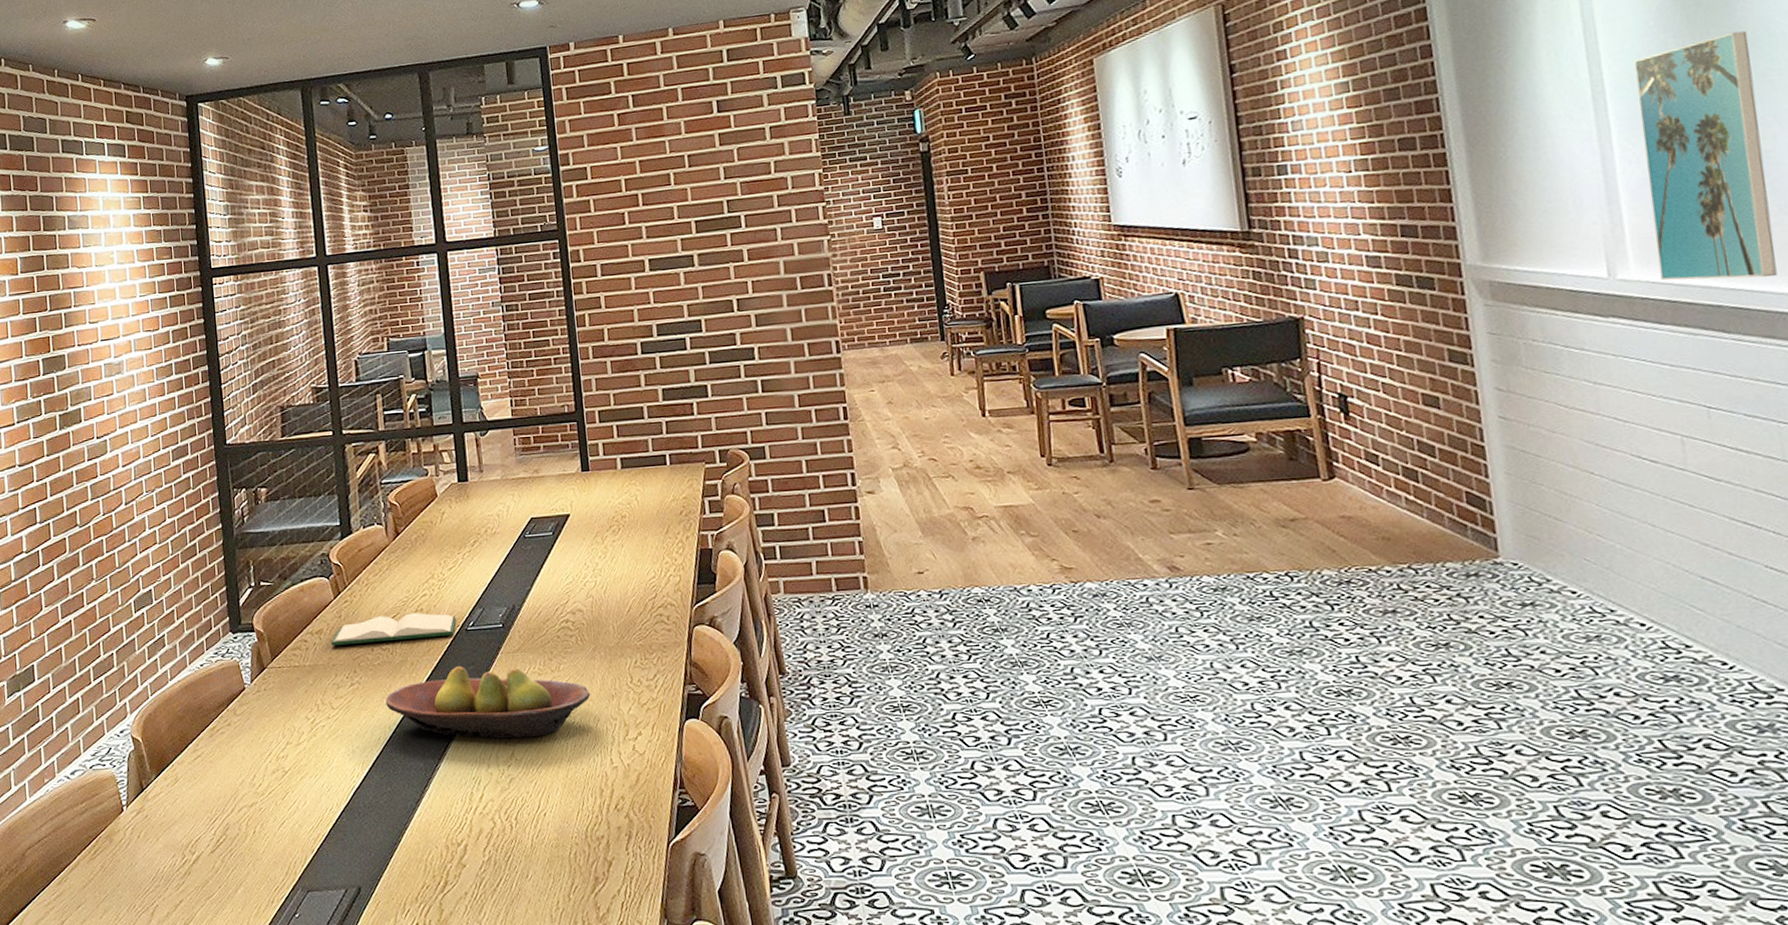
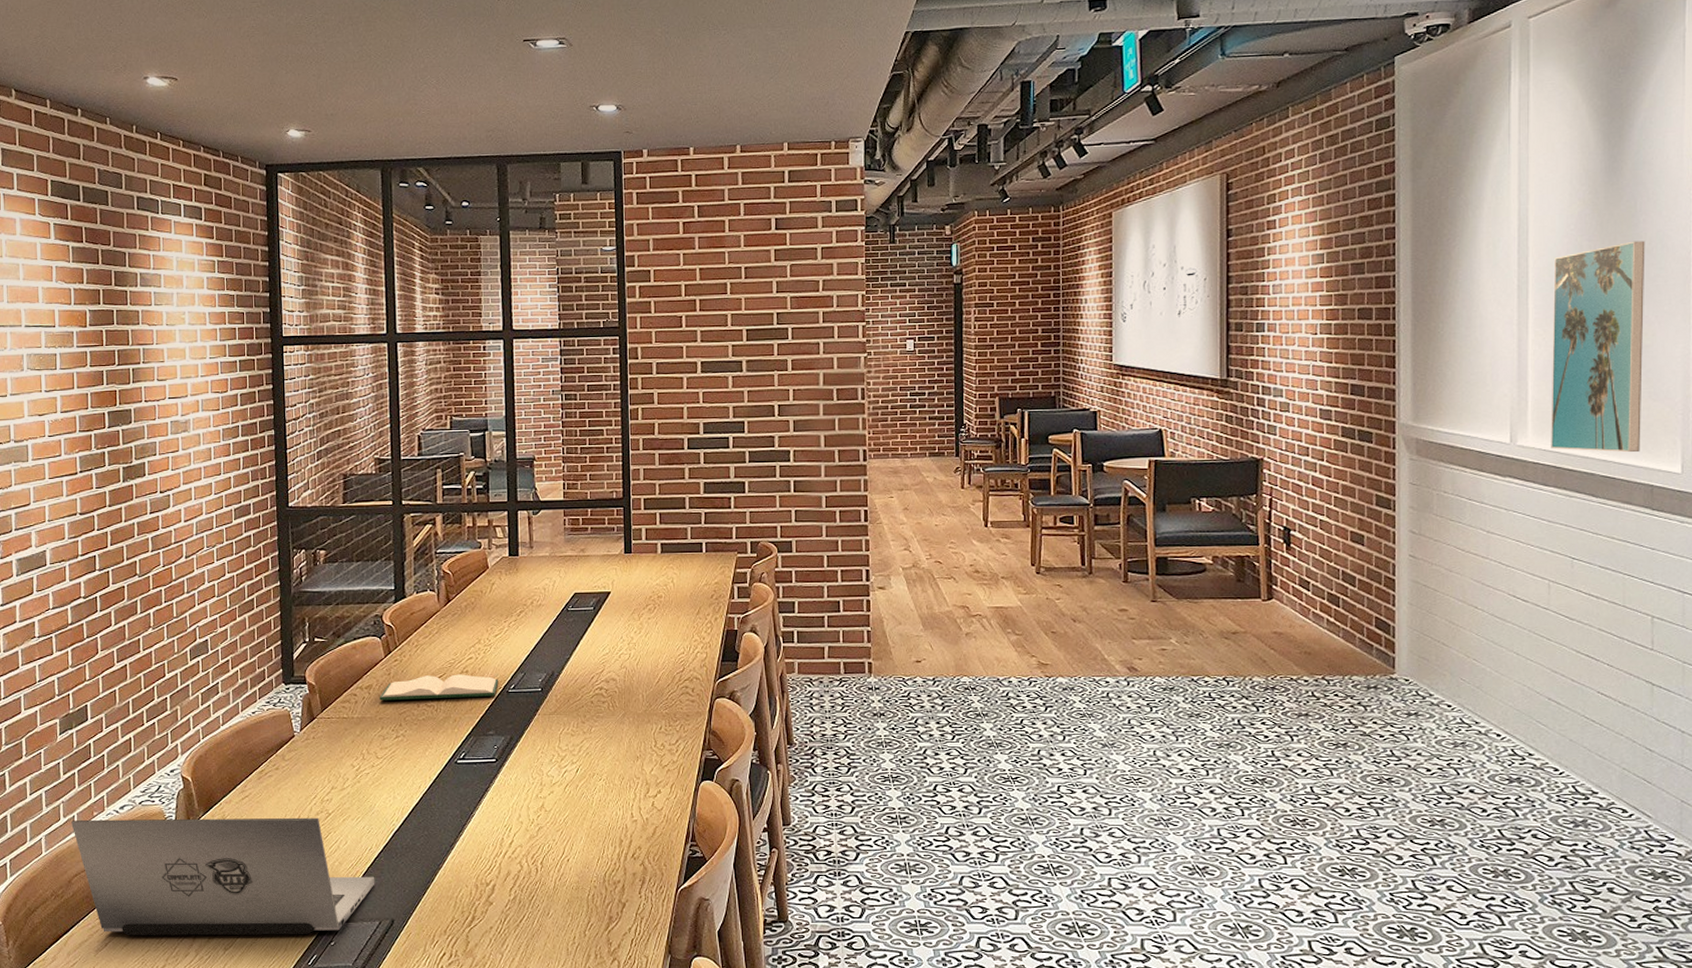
laptop: none [23,776,339,913] -> present [71,817,375,936]
fruit bowl: present [385,665,591,739] -> none [428,724,618,792]

